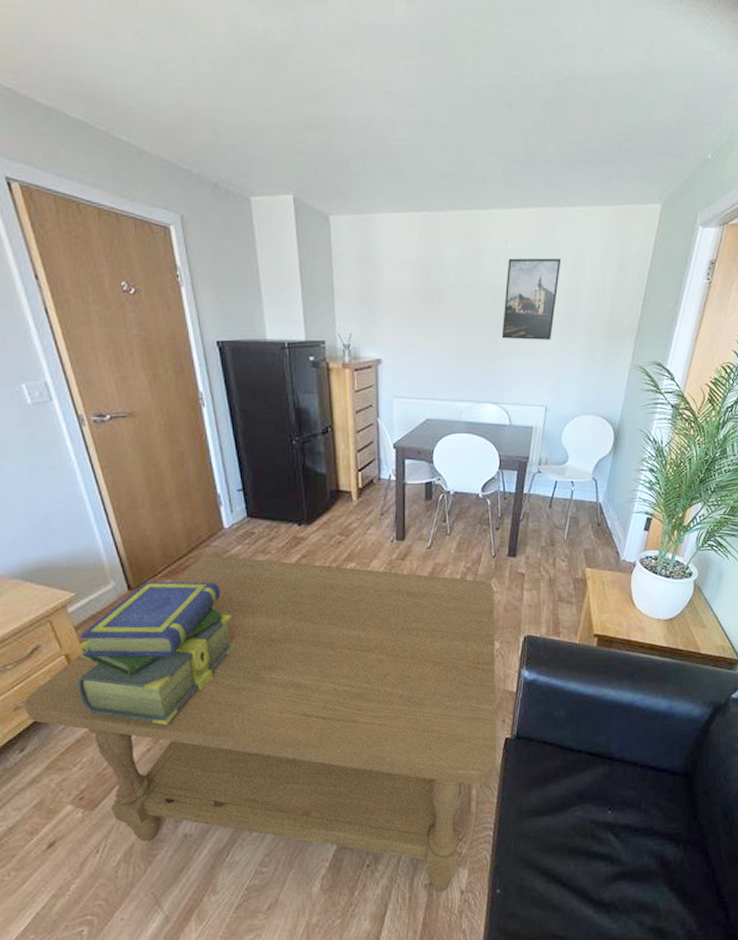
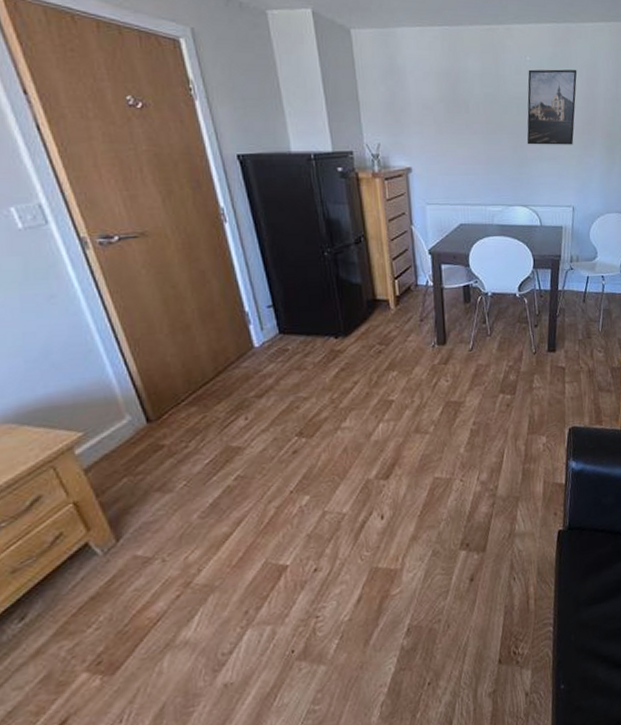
coffee table: present [23,555,497,892] -> none [22,376,551,701]
stack of books: present [76,581,236,725] -> none [88,406,274,567]

